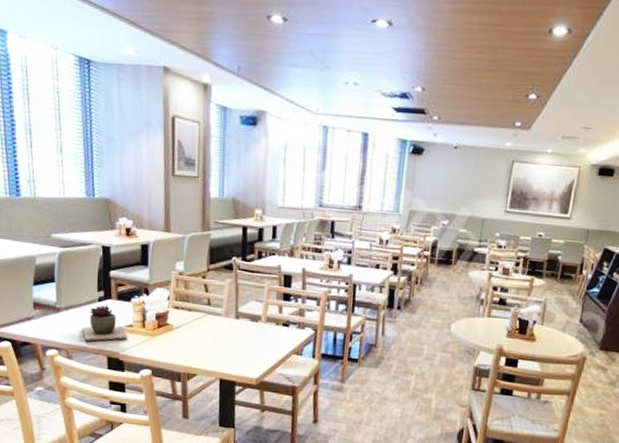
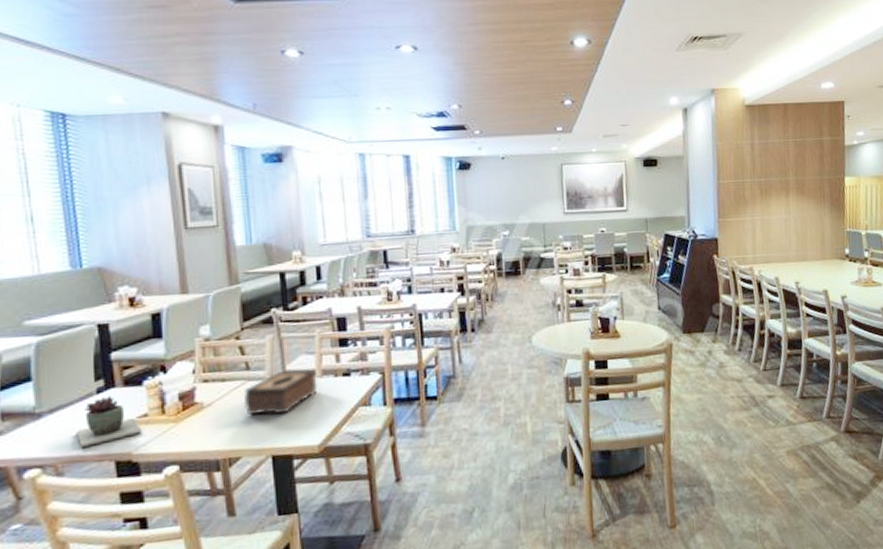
tissue box: none [203,311,262,347] -> present [243,370,318,415]

